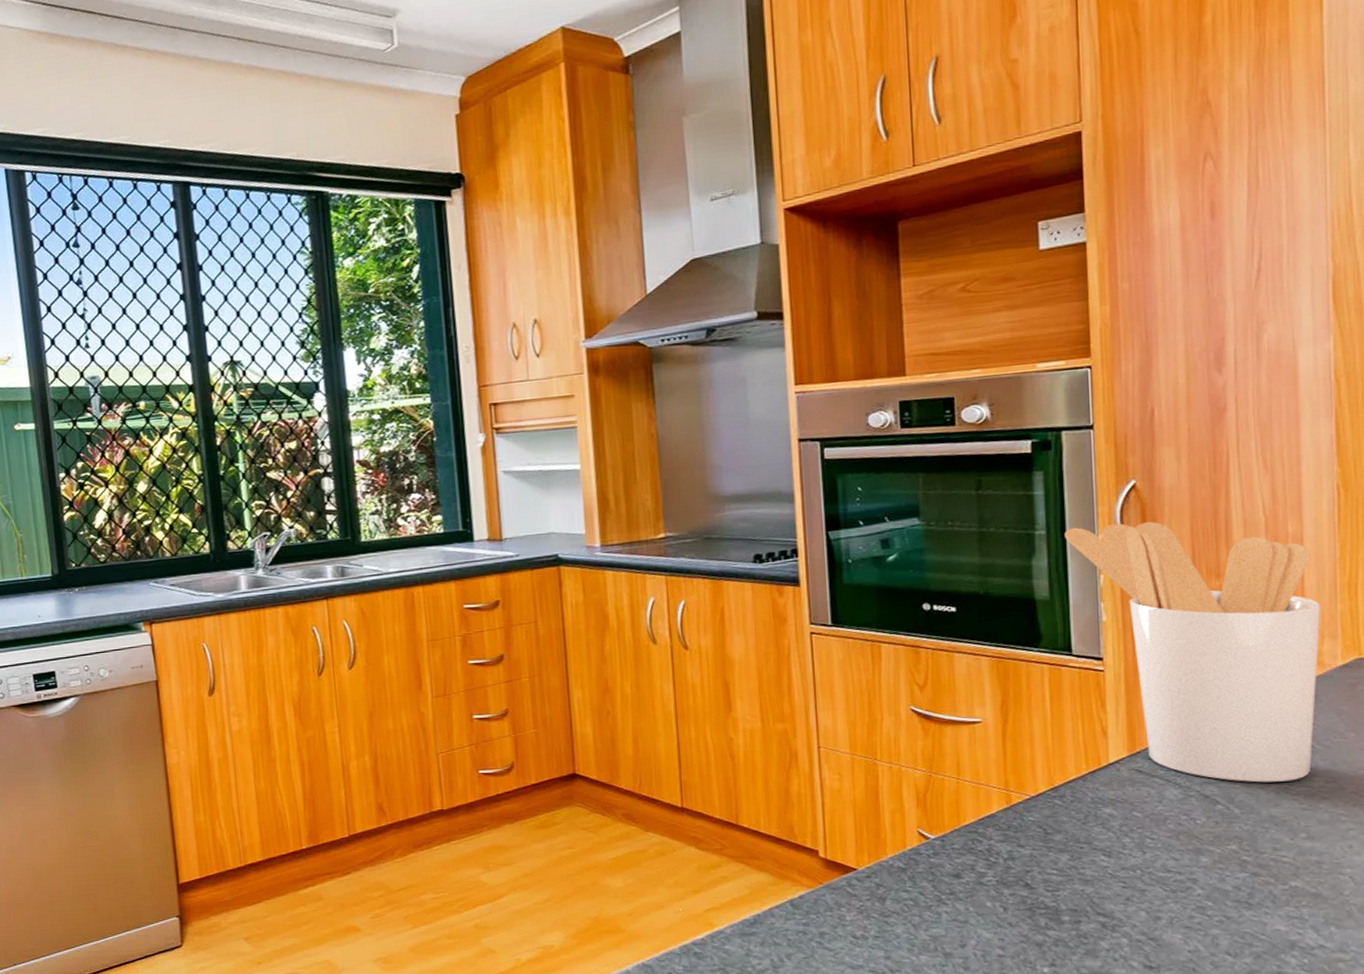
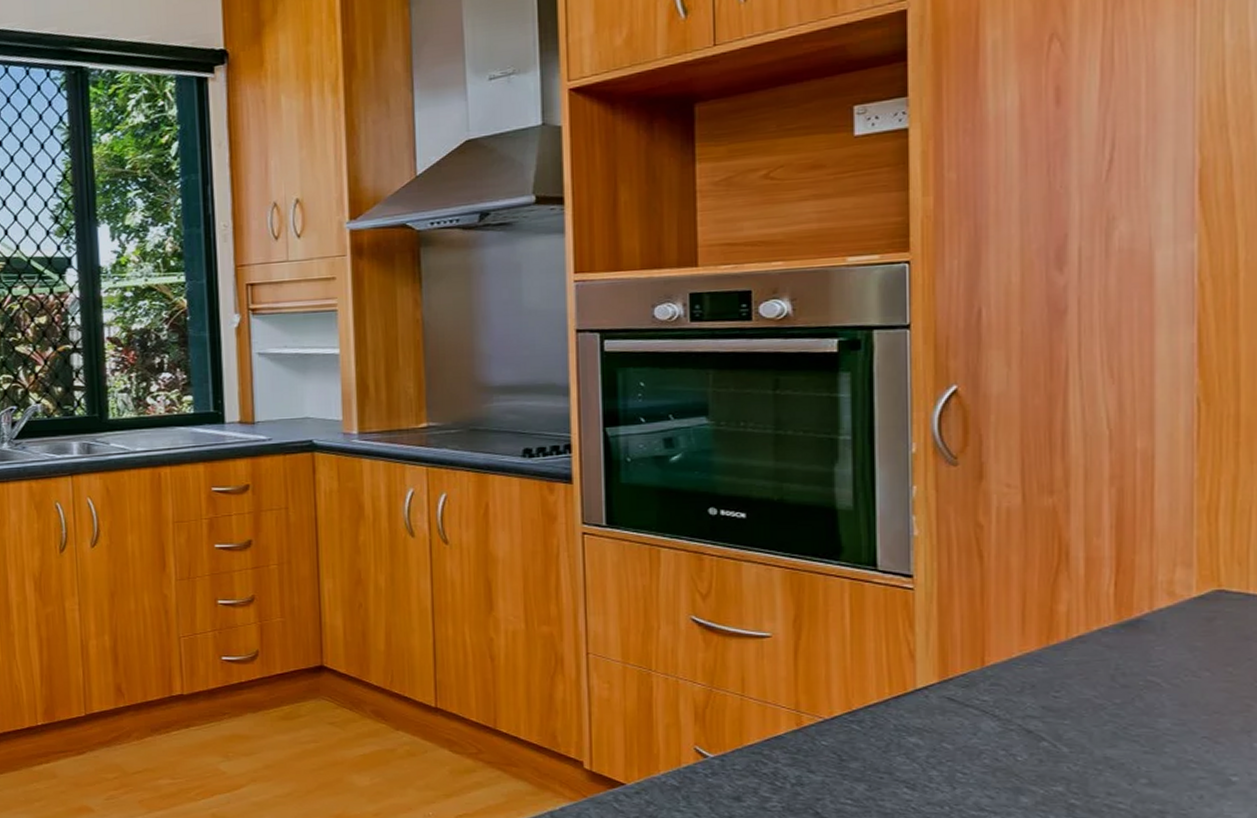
utensil holder: present [1065,522,1321,783] -> none [873,431,1172,721]

